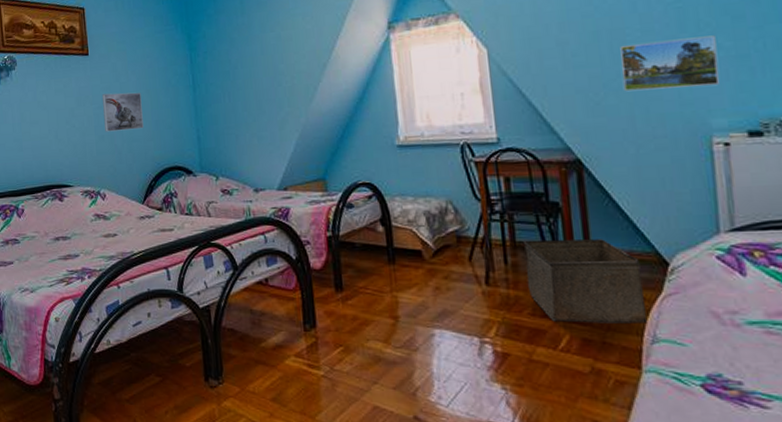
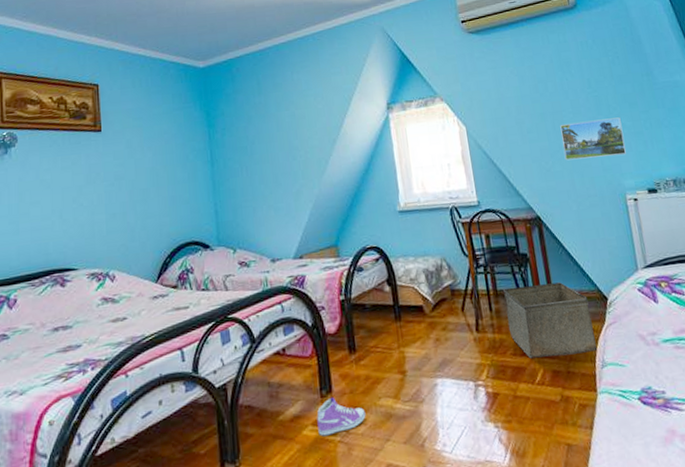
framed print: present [102,92,144,132] -> none [115,168,159,210]
sneaker: none [299,332,352,369] -> present [317,397,366,436]

